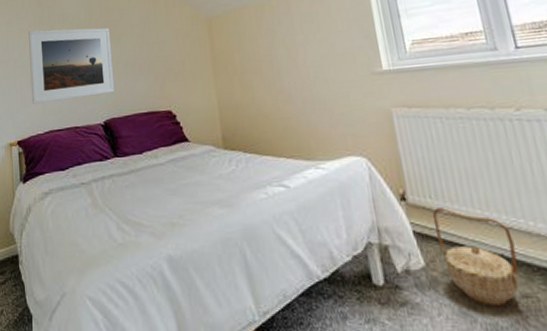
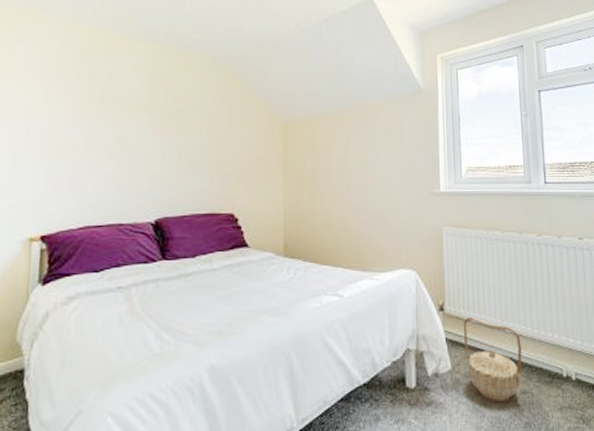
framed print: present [29,27,115,104] -> none [66,109,175,194]

